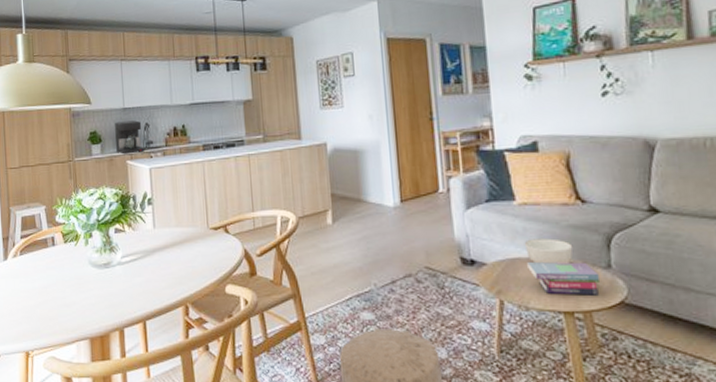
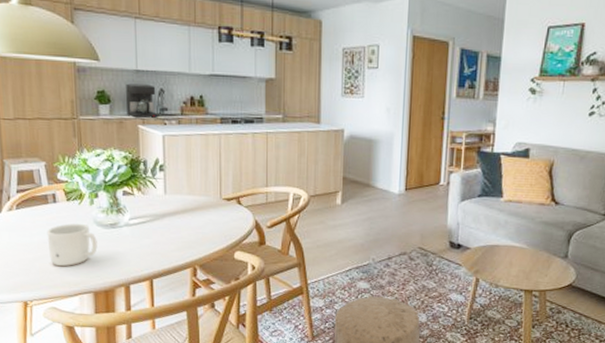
mug: none [46,265,93,312] -> present [47,223,98,267]
bowl: present [524,238,574,264] -> none [503,230,542,252]
books: present [527,262,601,295] -> none [503,249,558,279]

